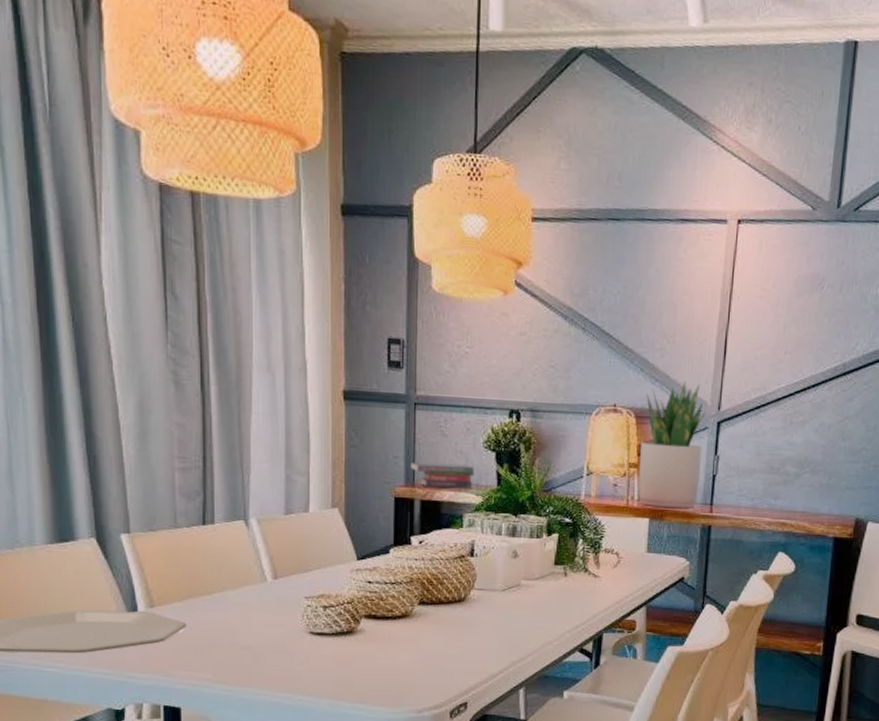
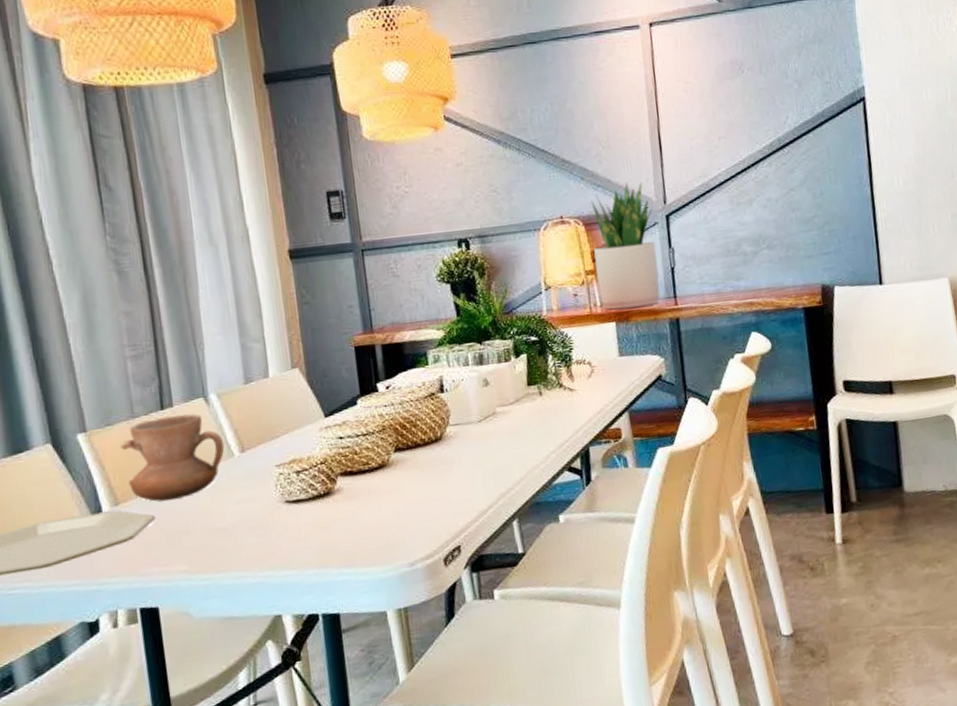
ceramic jug: none [160,532,259,612] -> present [120,413,225,502]
books: present [410,462,475,489] -> none [366,301,433,331]

